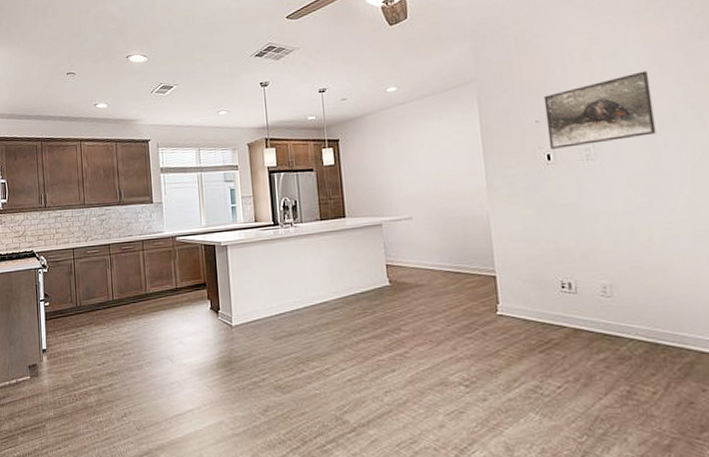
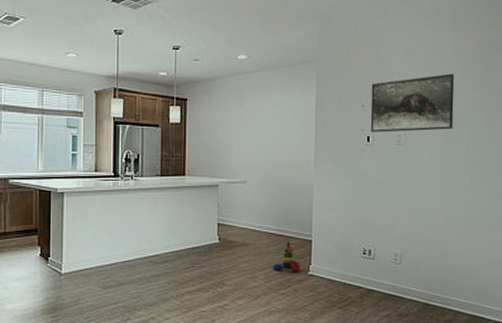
stacking toy: none [453,278,487,314] -> present [272,241,300,273]

